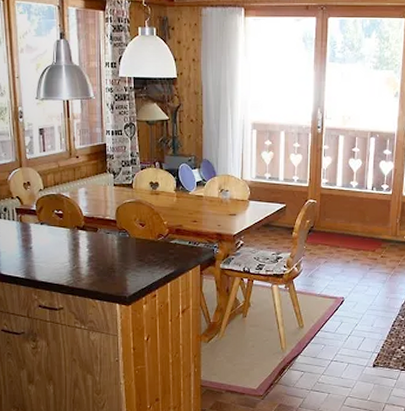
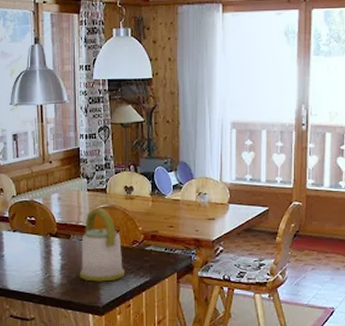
kettle: none [106,203,150,273] -> present [79,208,124,282]

